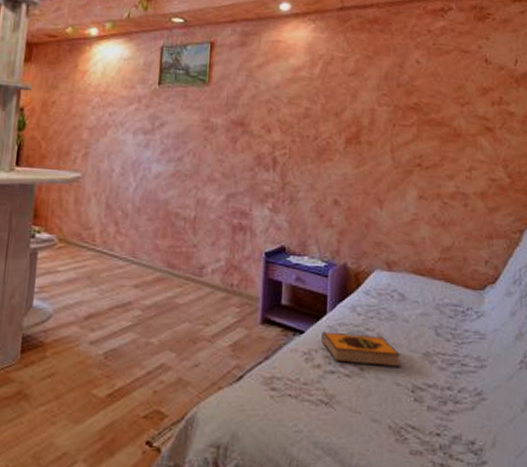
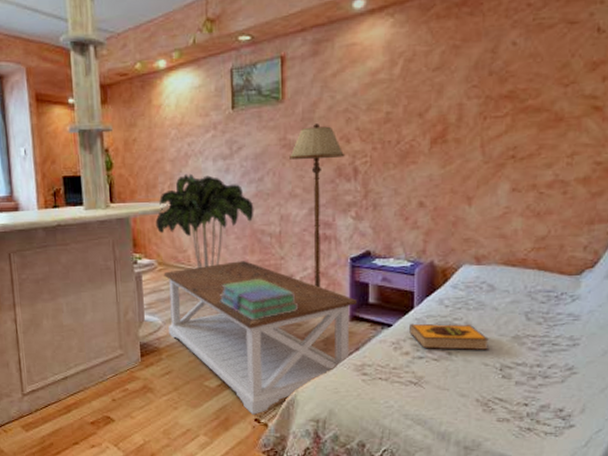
coffee table: none [59,245,270,436] -> present [163,261,358,415]
indoor plant: none [62,144,171,250] -> present [155,173,254,269]
stack of books: none [123,267,208,316] -> present [220,279,299,321]
floor lamp: none [211,110,266,284] -> present [290,124,345,288]

